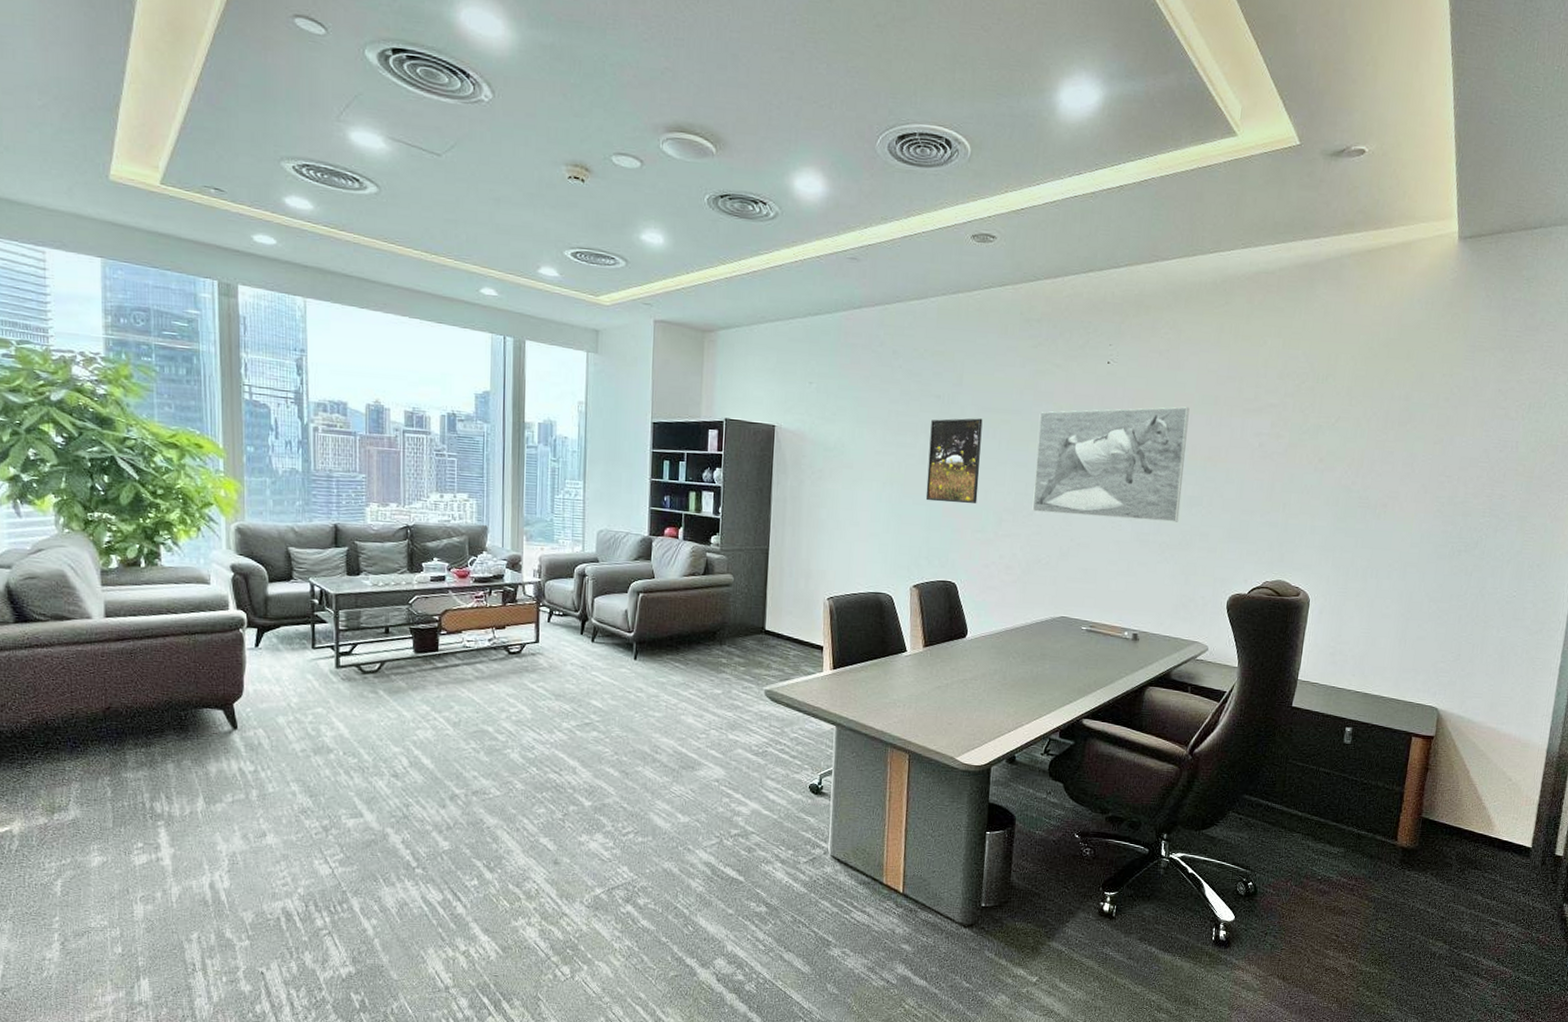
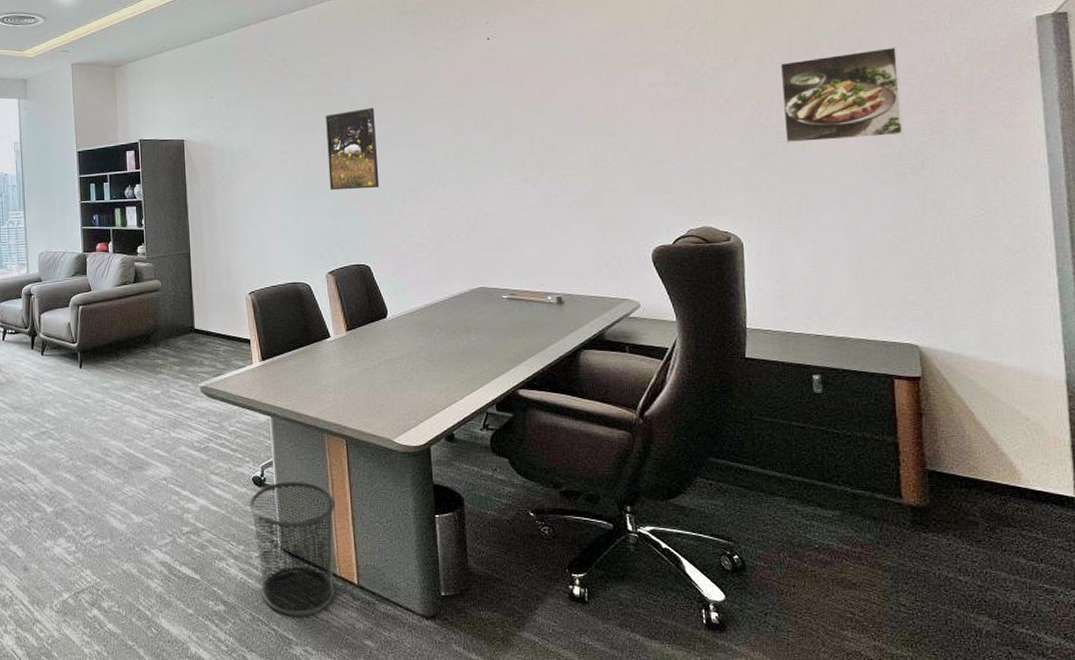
waste bin: none [803,791,891,920] -> present [249,482,336,616]
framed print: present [1032,407,1190,522] -> none [428,69,585,188]
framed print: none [1365,428,1479,514] -> present [780,46,904,143]

